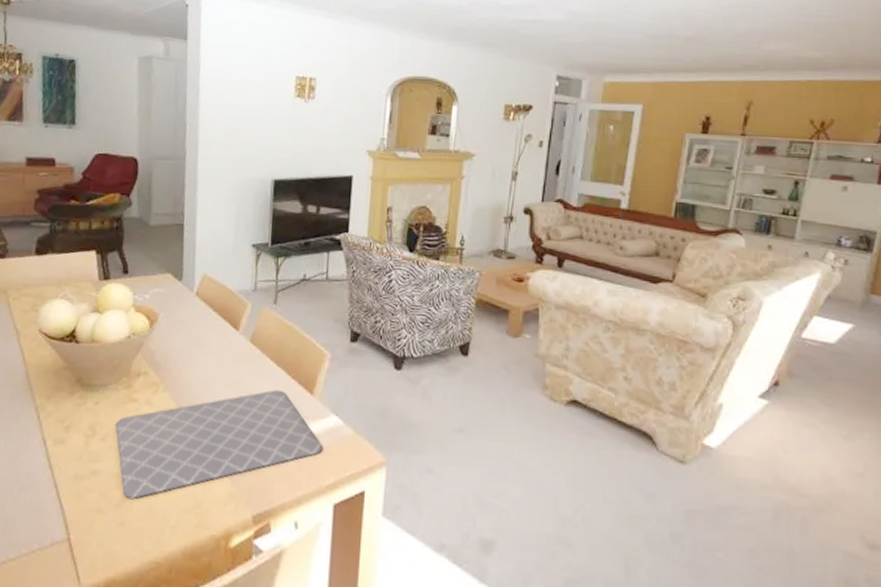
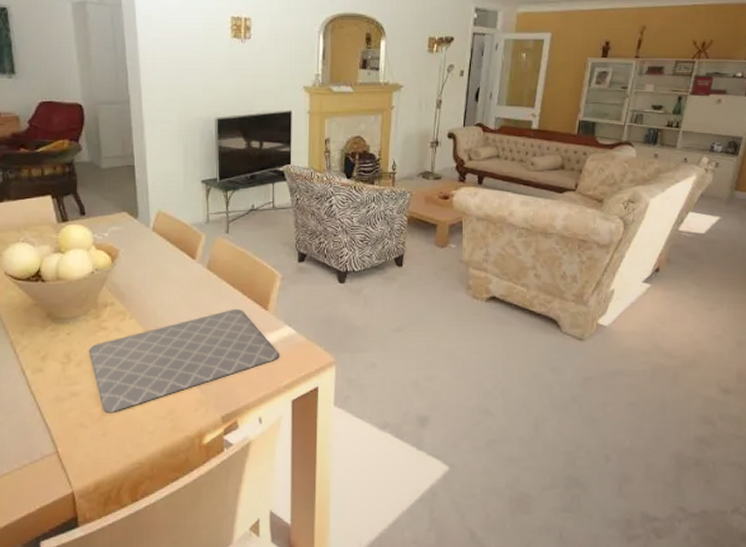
books: none [806,157,837,183] -> present [688,75,713,97]

